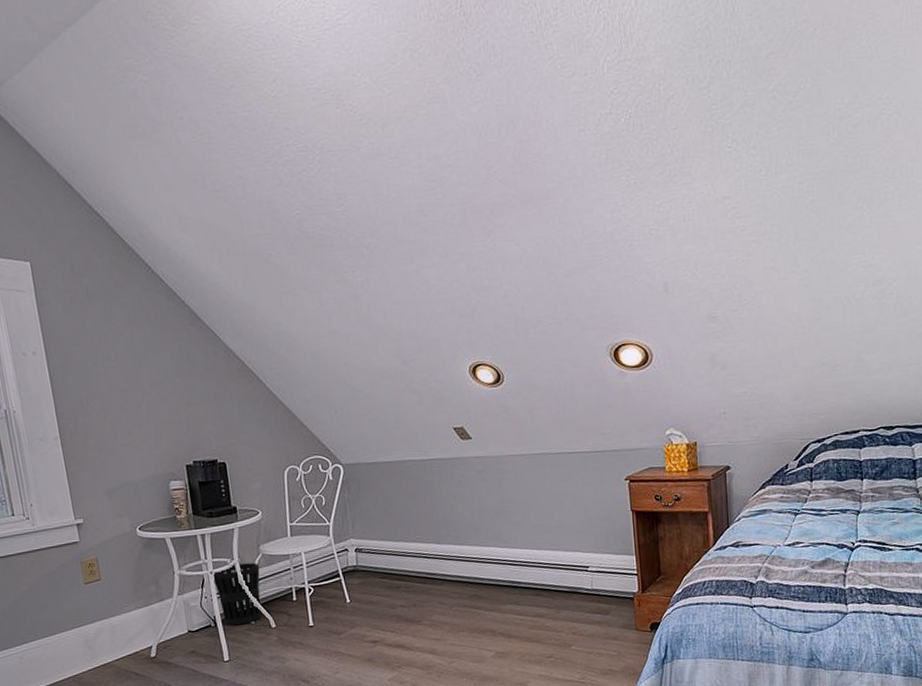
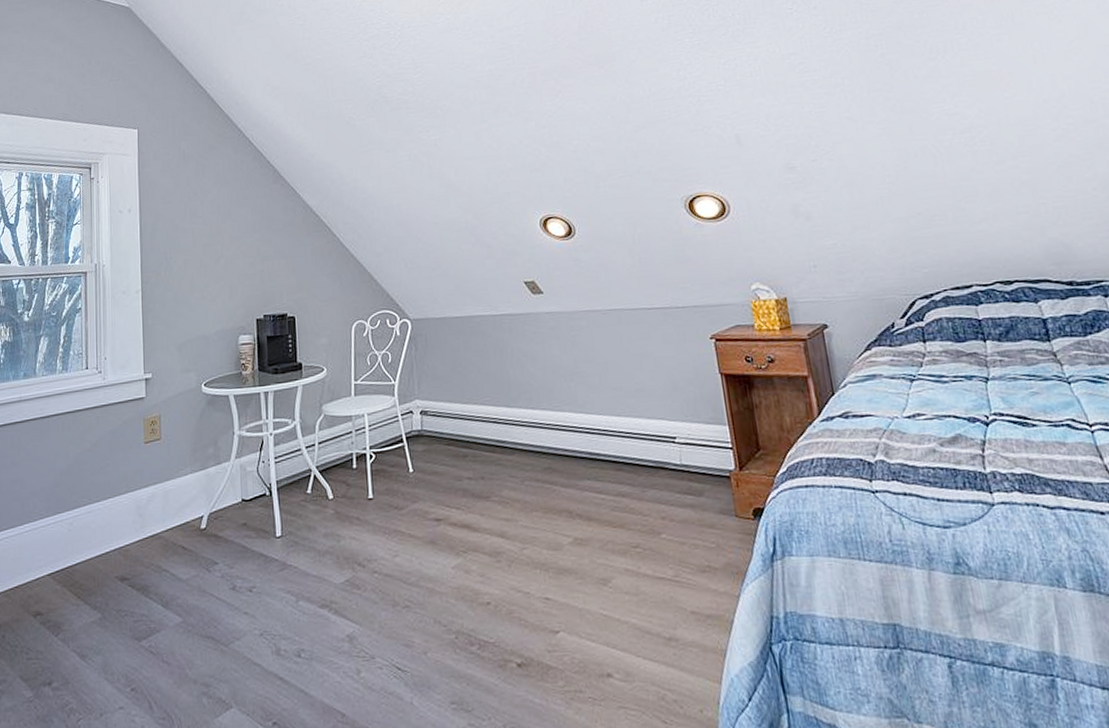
wastebasket: present [211,563,262,626] -> none [271,424,321,495]

